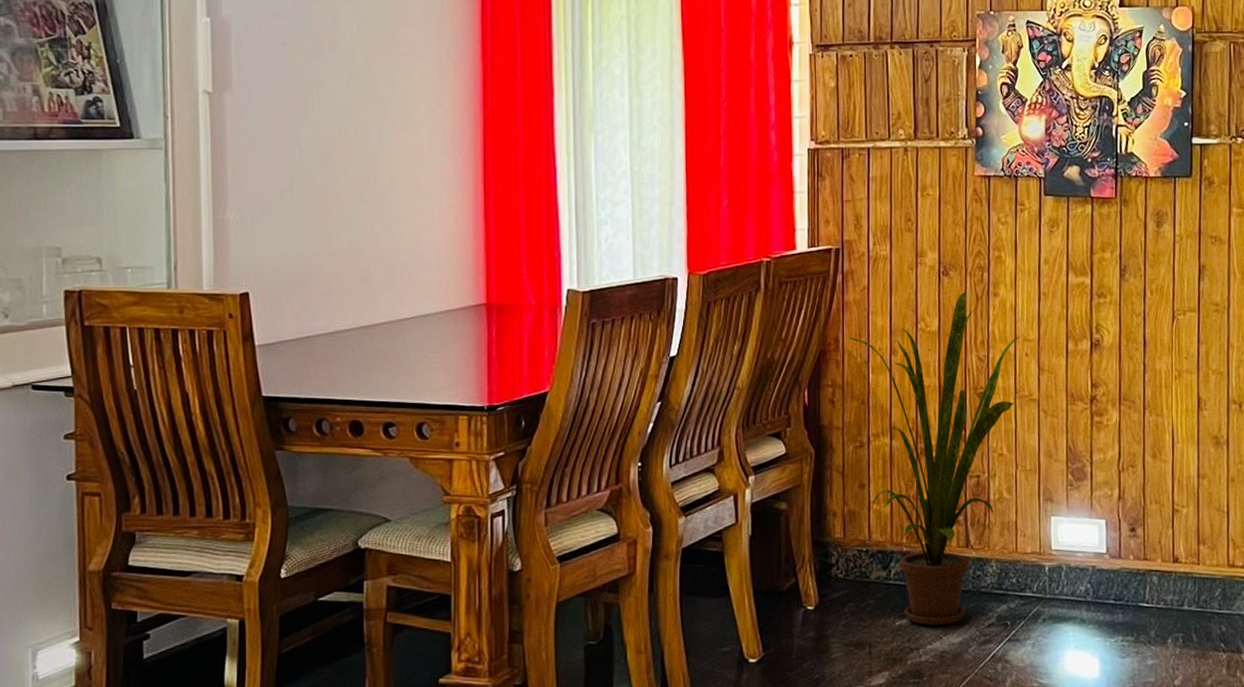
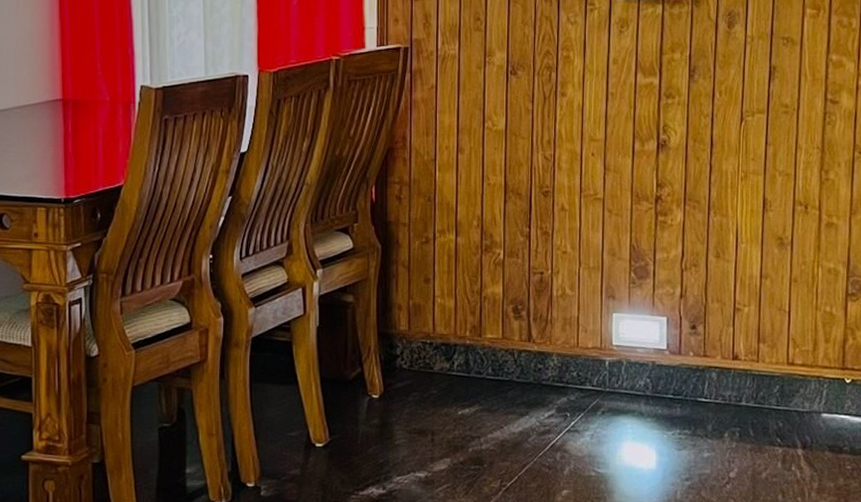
house plant: present [849,292,1021,626] -> none [416,92,588,416]

